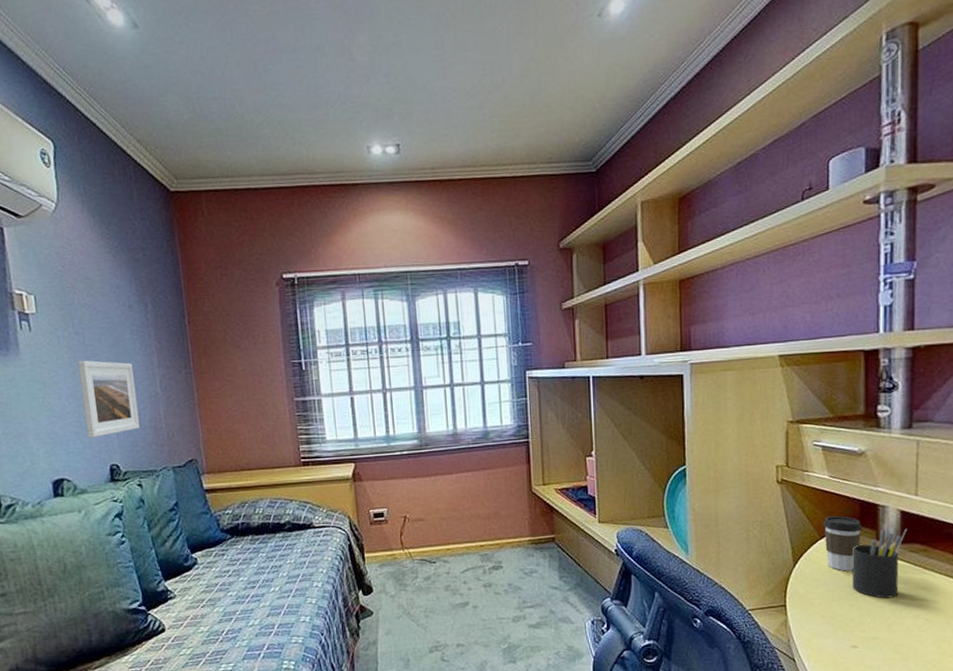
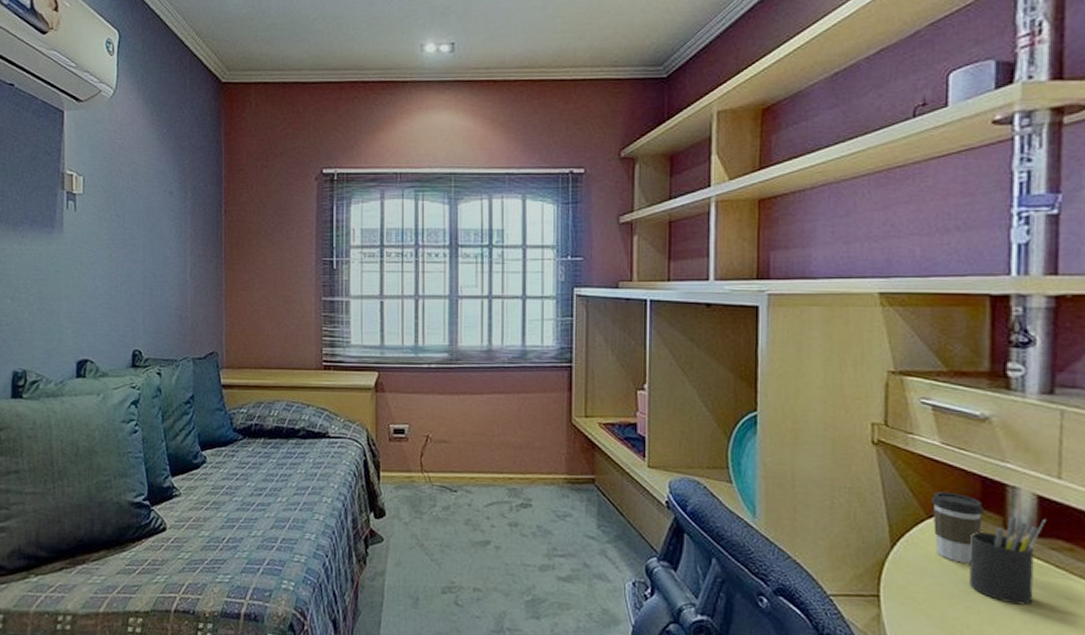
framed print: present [78,360,140,438] -> none [115,243,166,321]

